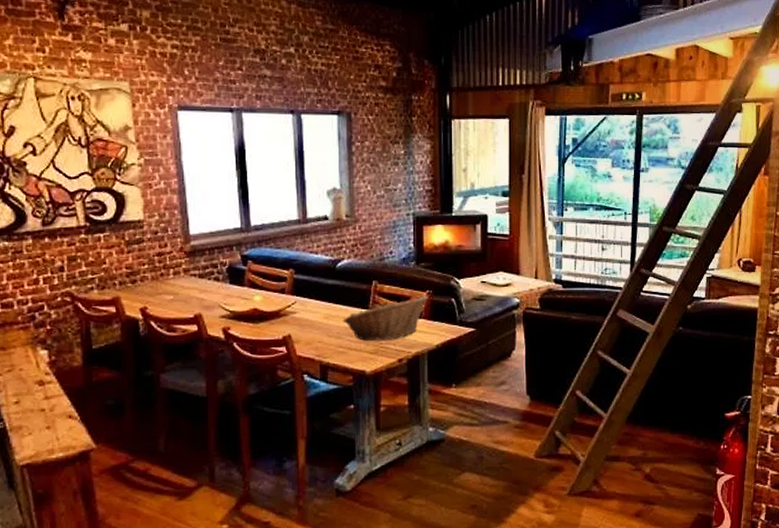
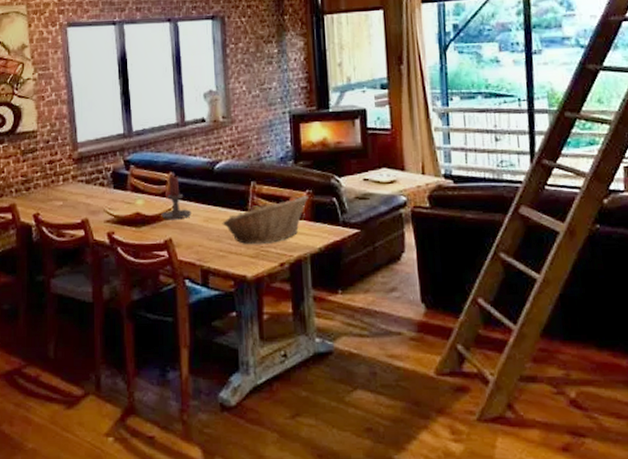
candle holder: none [280,273,311,317] -> present [161,176,191,220]

